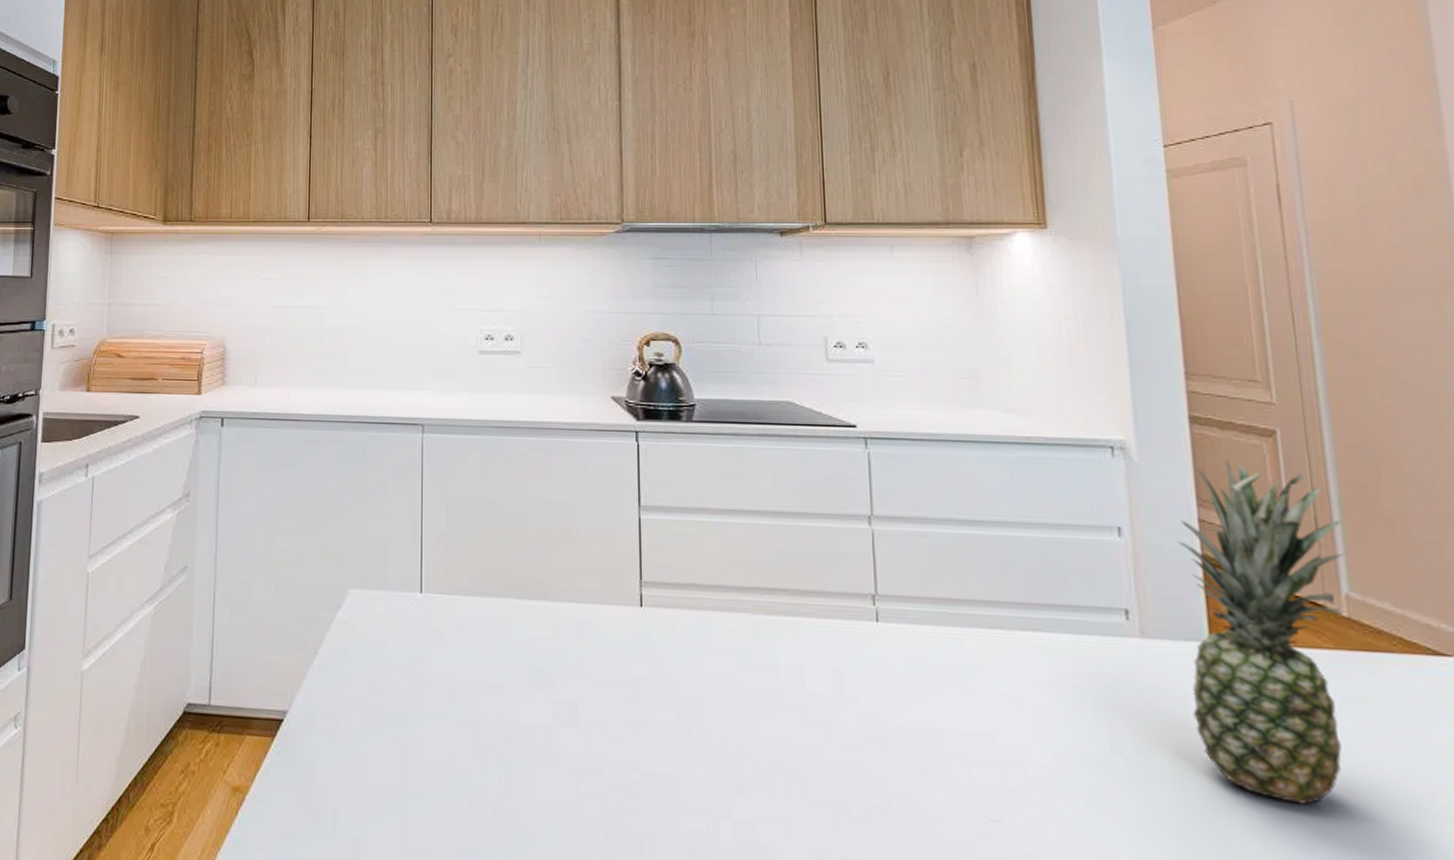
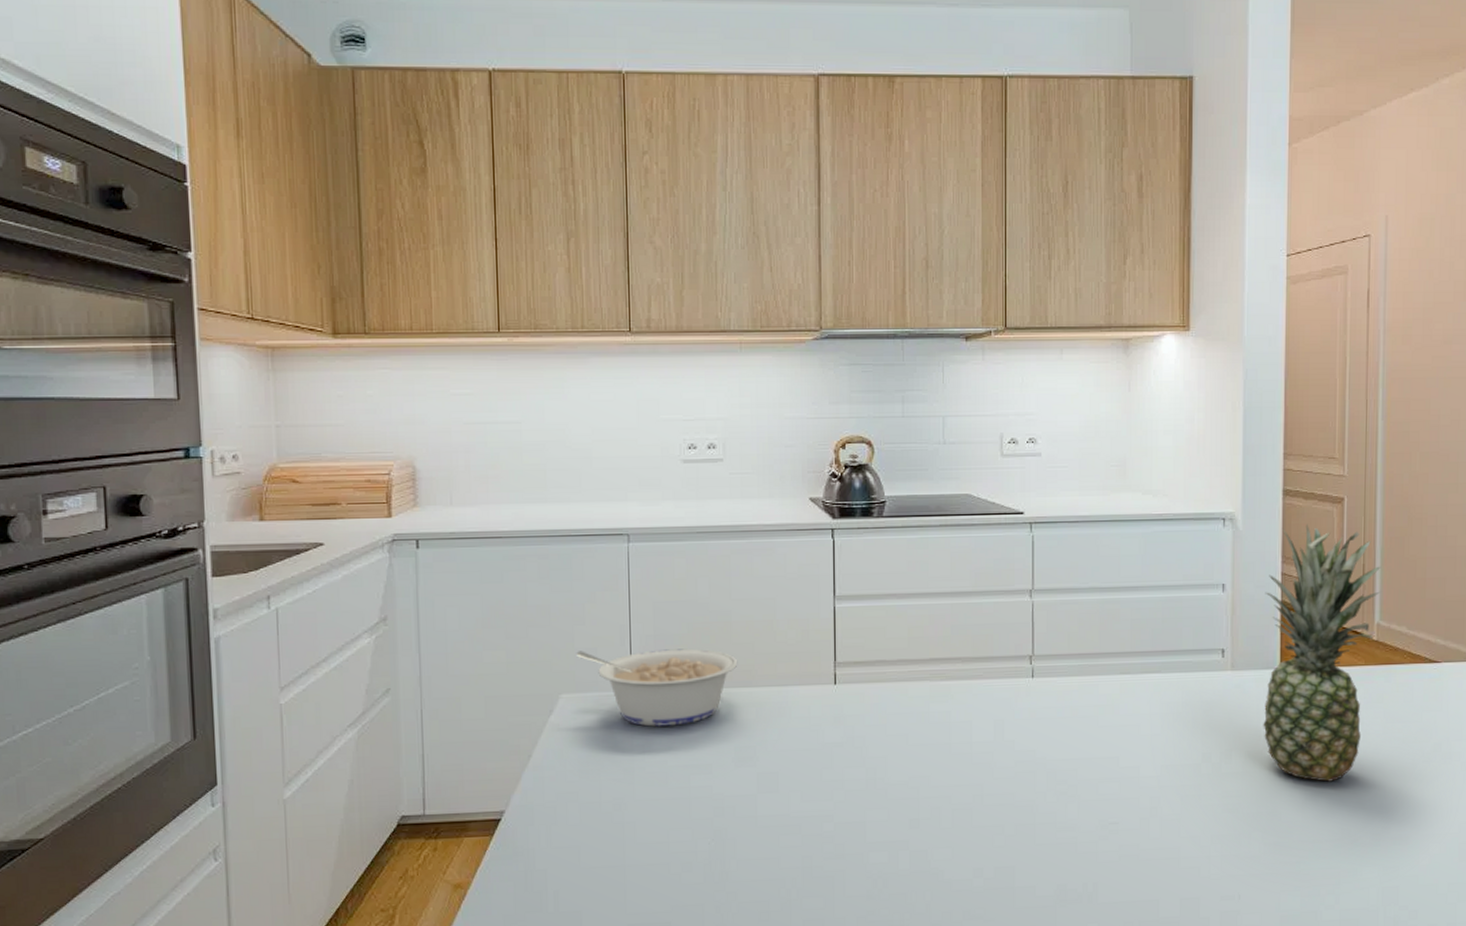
legume: none [367,544,534,636] -> present [576,648,738,727]

